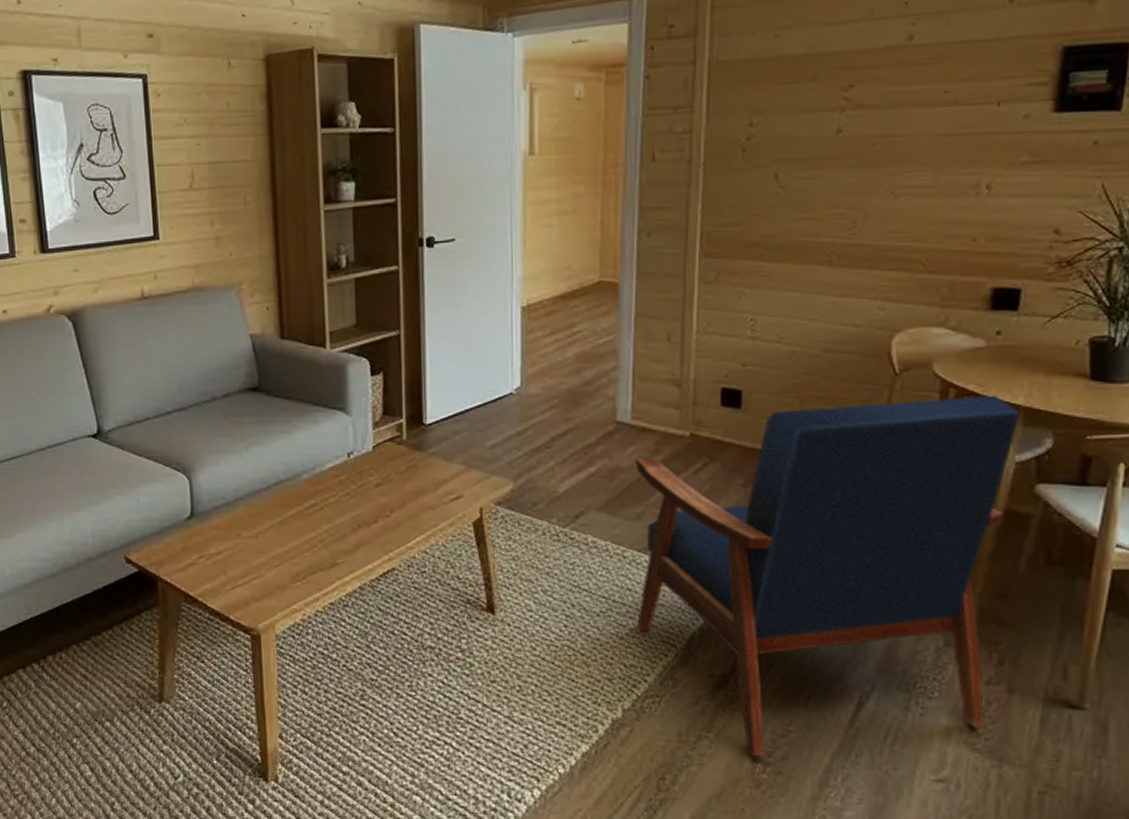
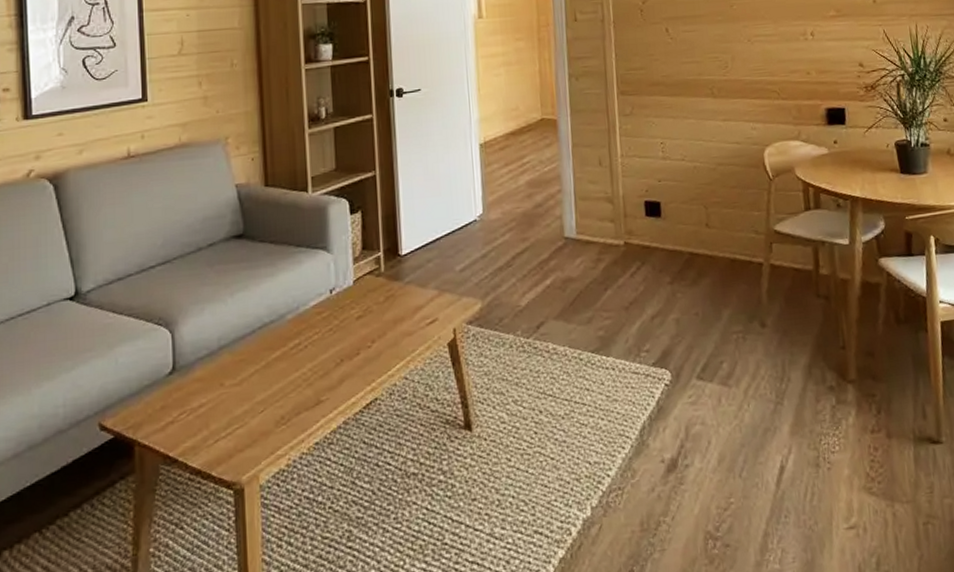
armchair: present [635,395,1020,757] -> none [582,190,875,534]

